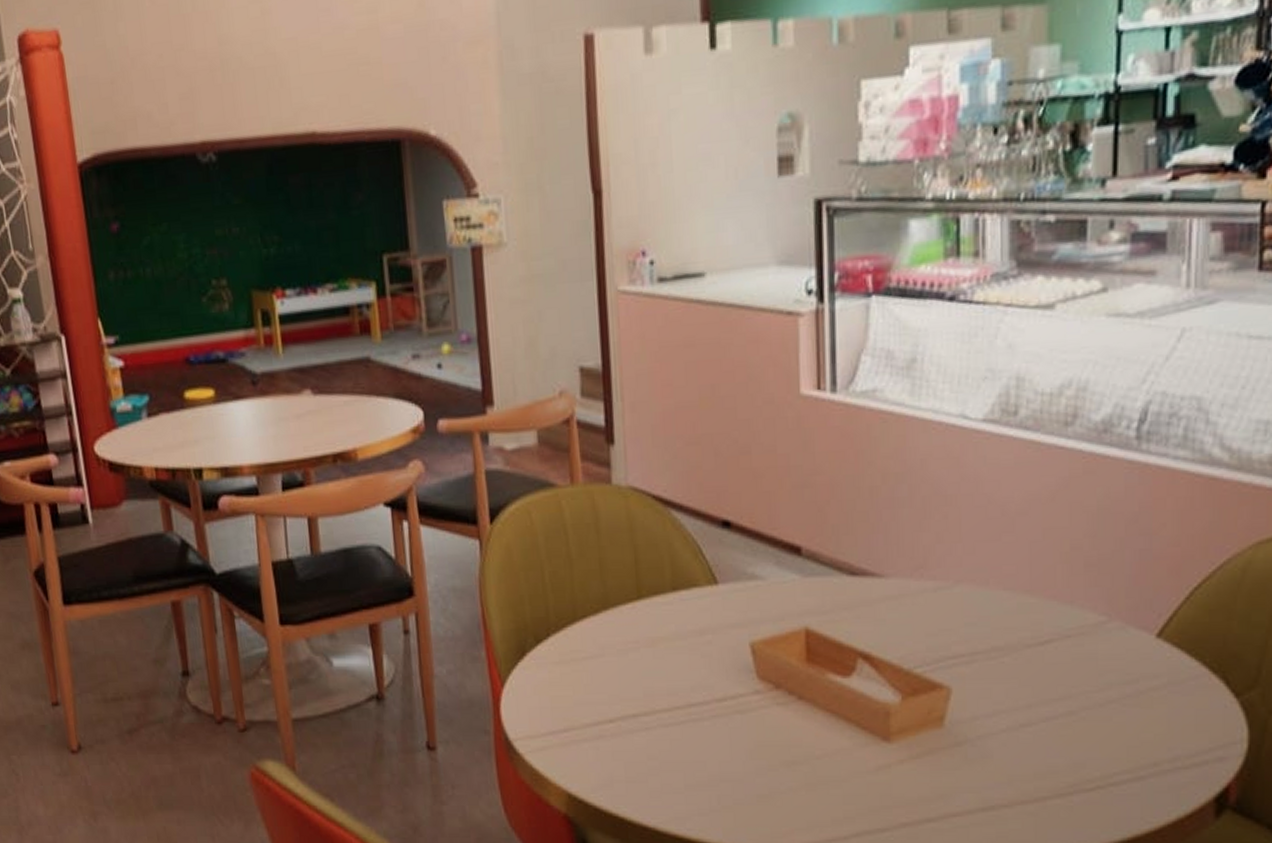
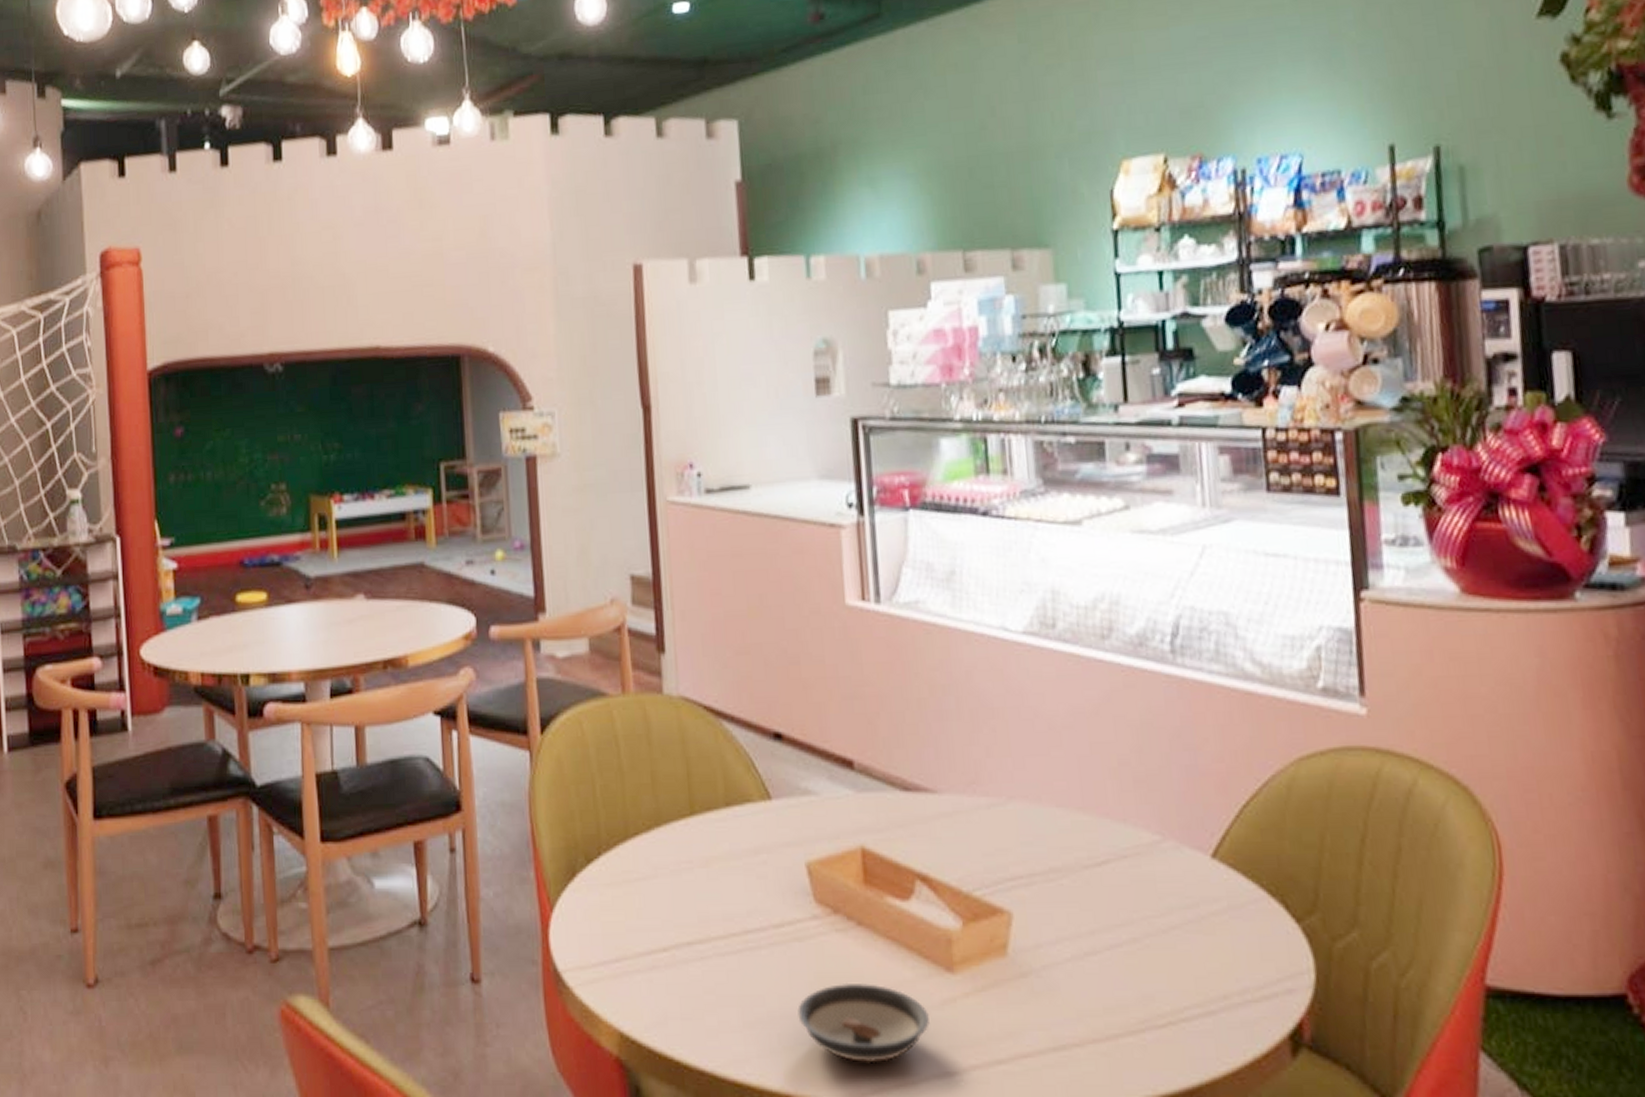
saucer: none [737,750,864,821] -> present [797,982,930,1063]

